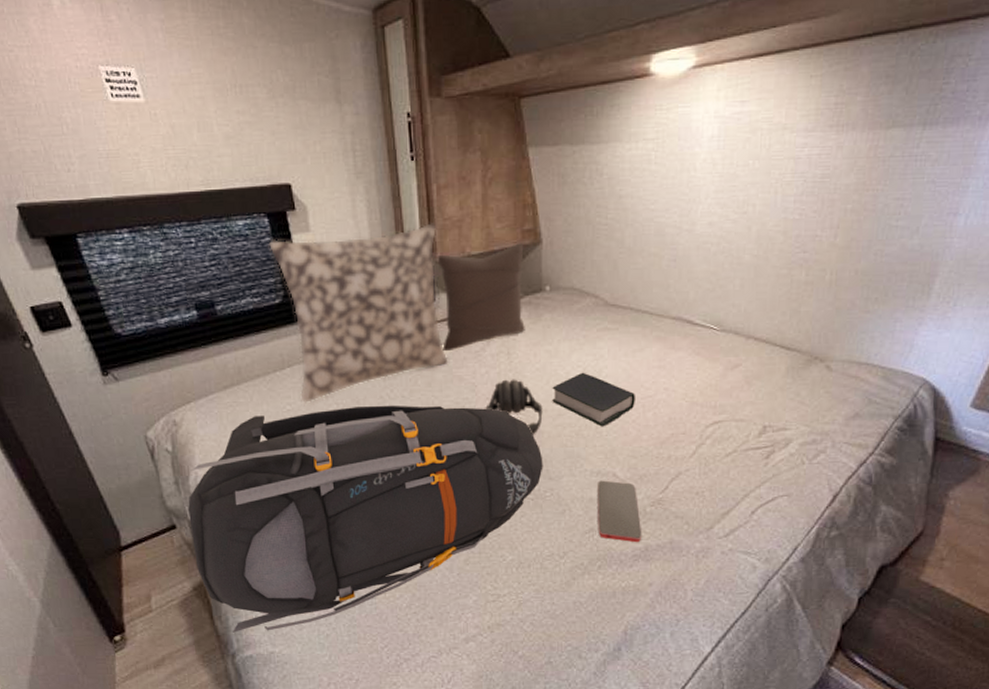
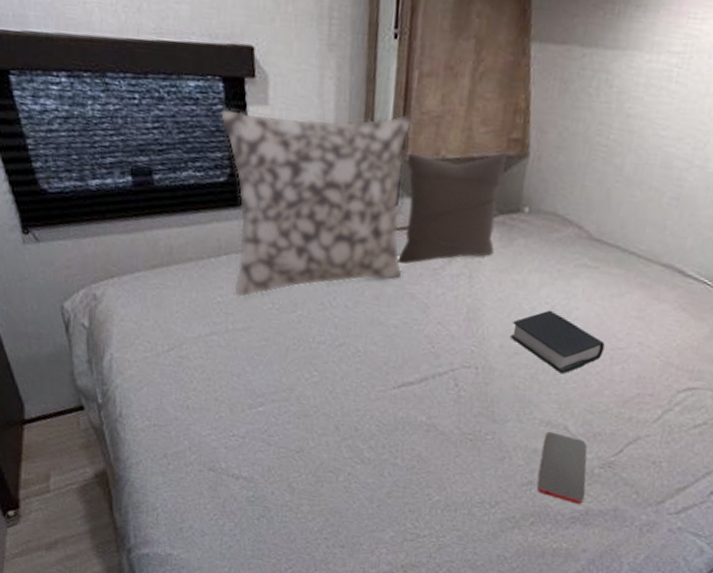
backpack: present [188,405,543,633] -> none [99,302,490,532]
headphones: present [485,379,543,435] -> none [435,304,499,371]

